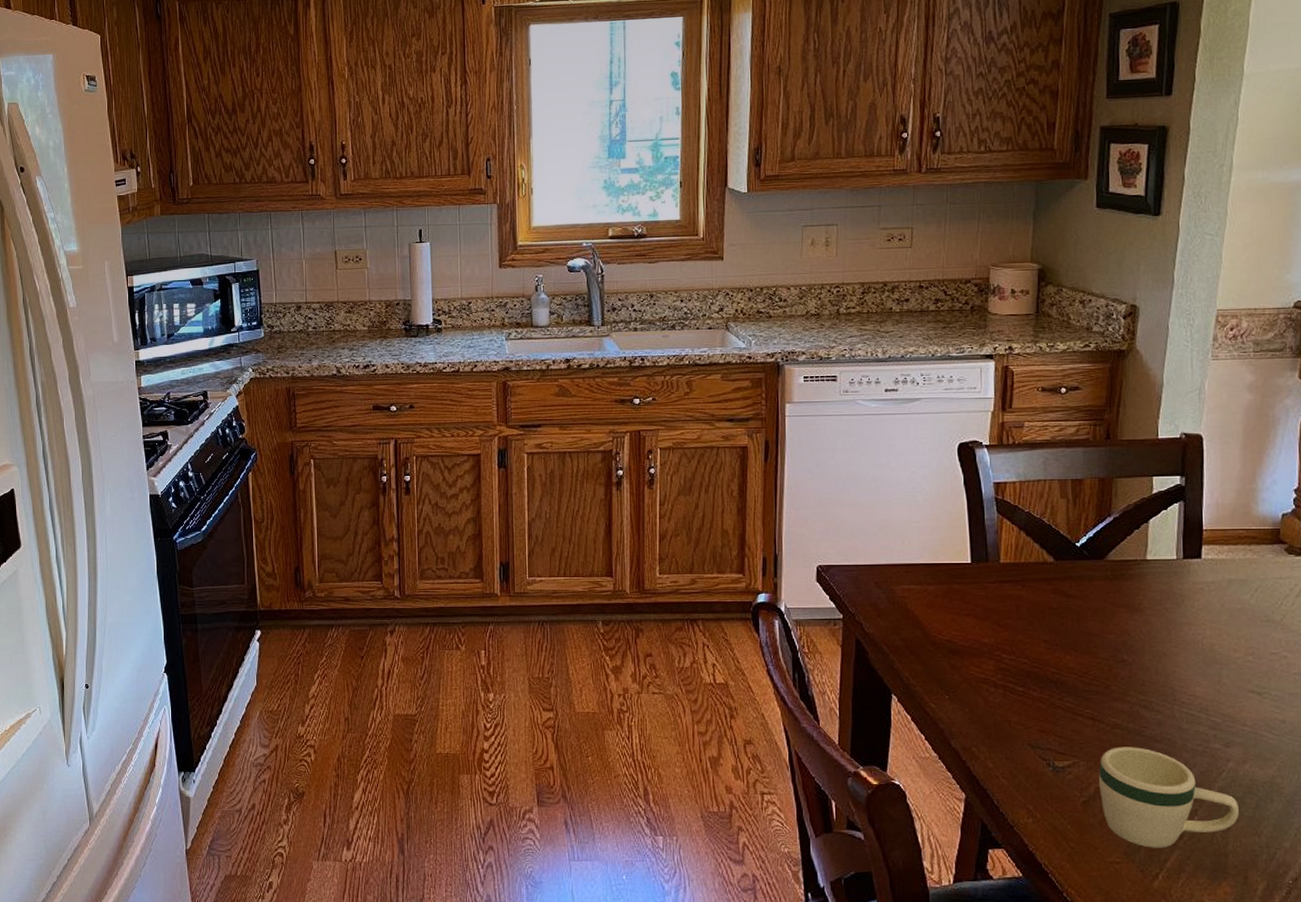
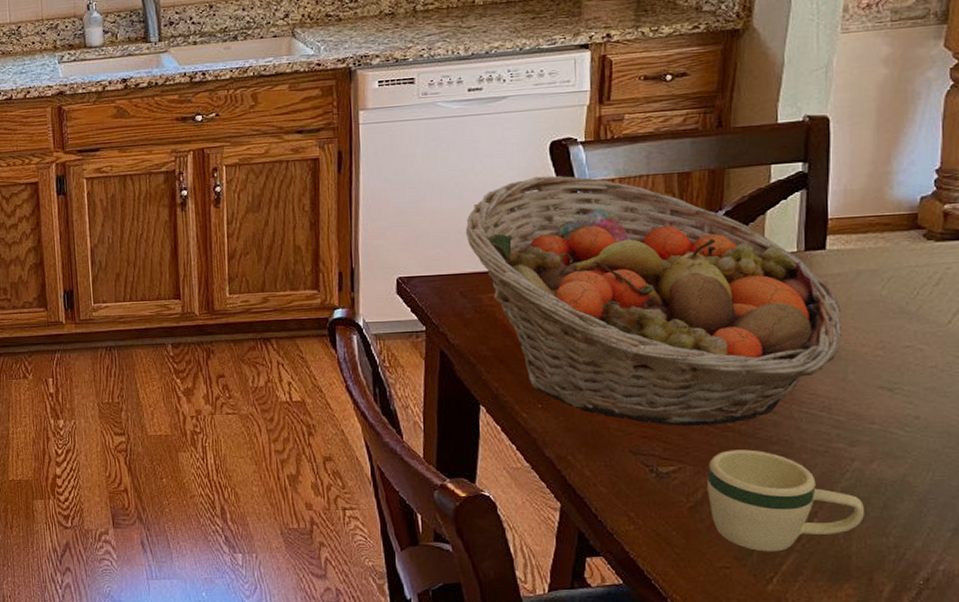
fruit basket: none [880,475,1216,723] -> present [465,175,842,427]

